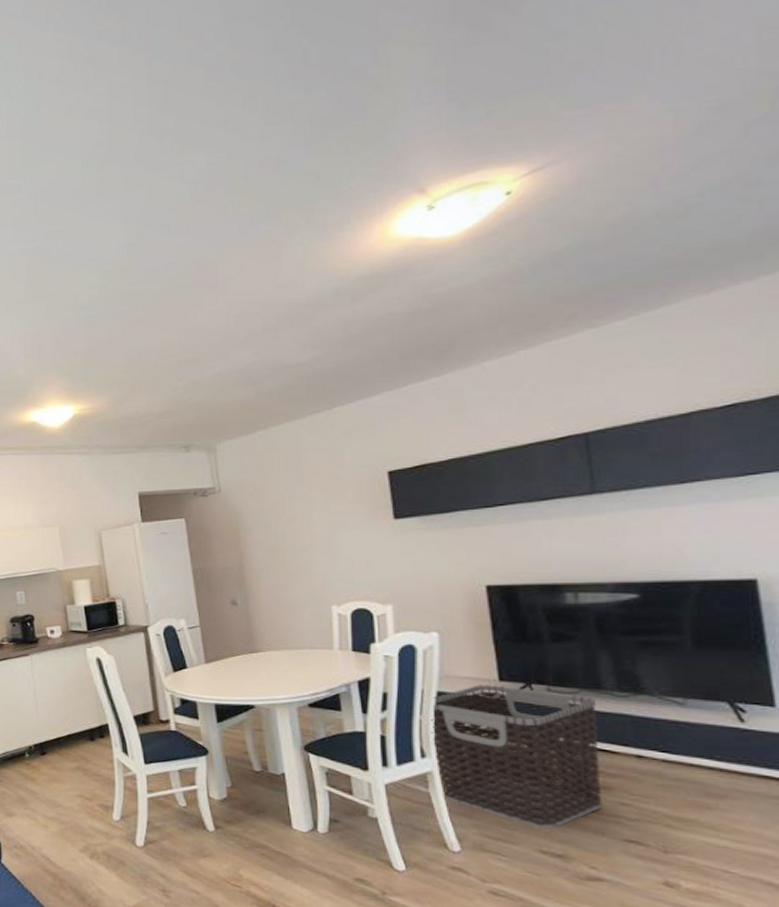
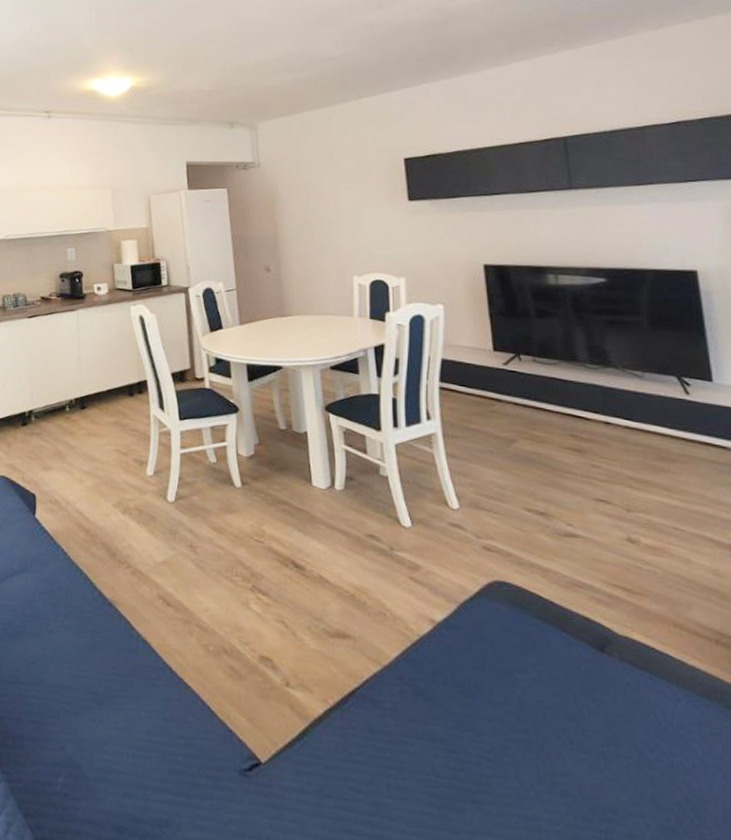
clothes hamper: present [431,684,603,830] -> none [436,354,578,489]

